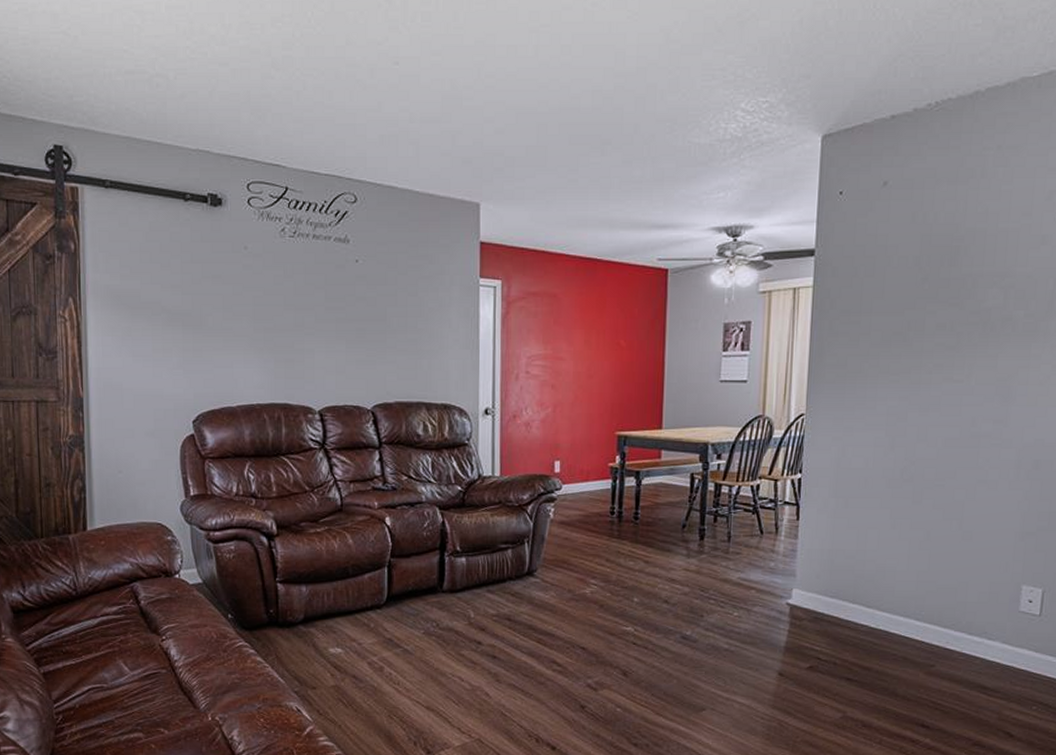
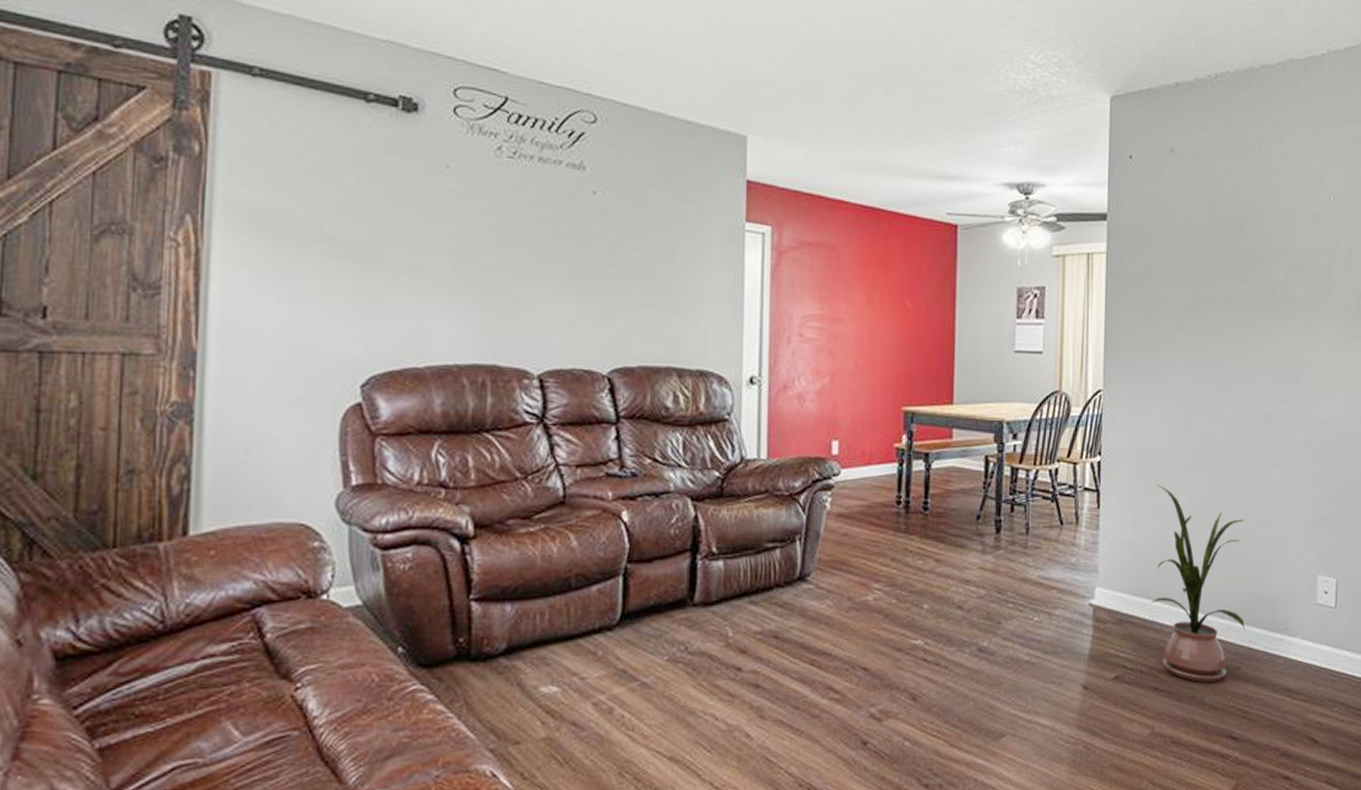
house plant: none [847,500,946,677] -> present [1151,485,1246,683]

